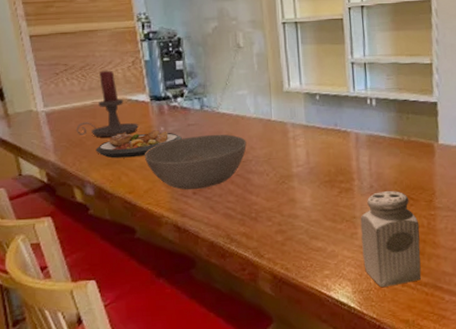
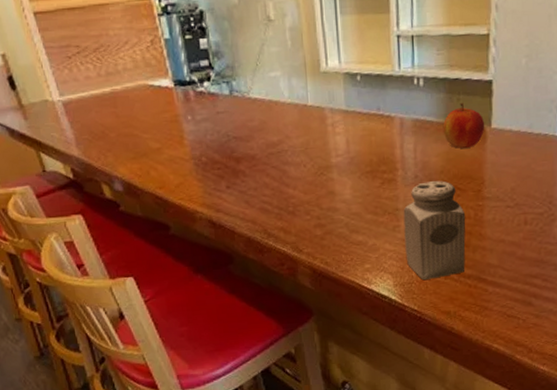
candle holder: present [76,70,138,137] -> none [97,51,164,128]
plate: present [95,130,182,158] -> none [120,119,211,152]
bowl: present [145,134,247,191] -> none [173,122,282,184]
apple: none [394,121,433,162] -> present [442,103,485,149]

